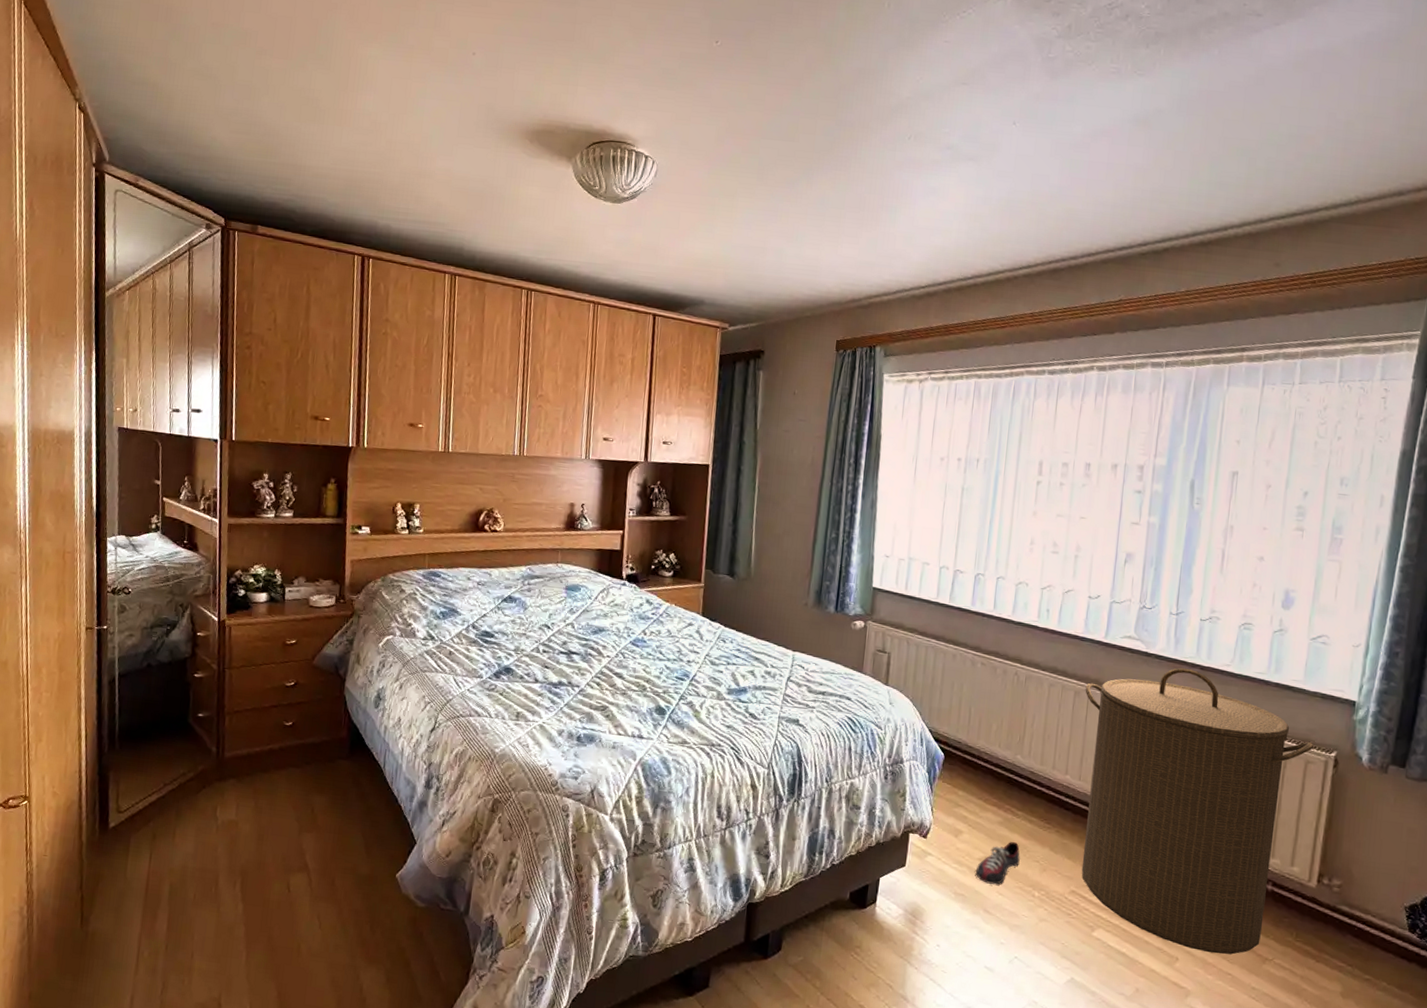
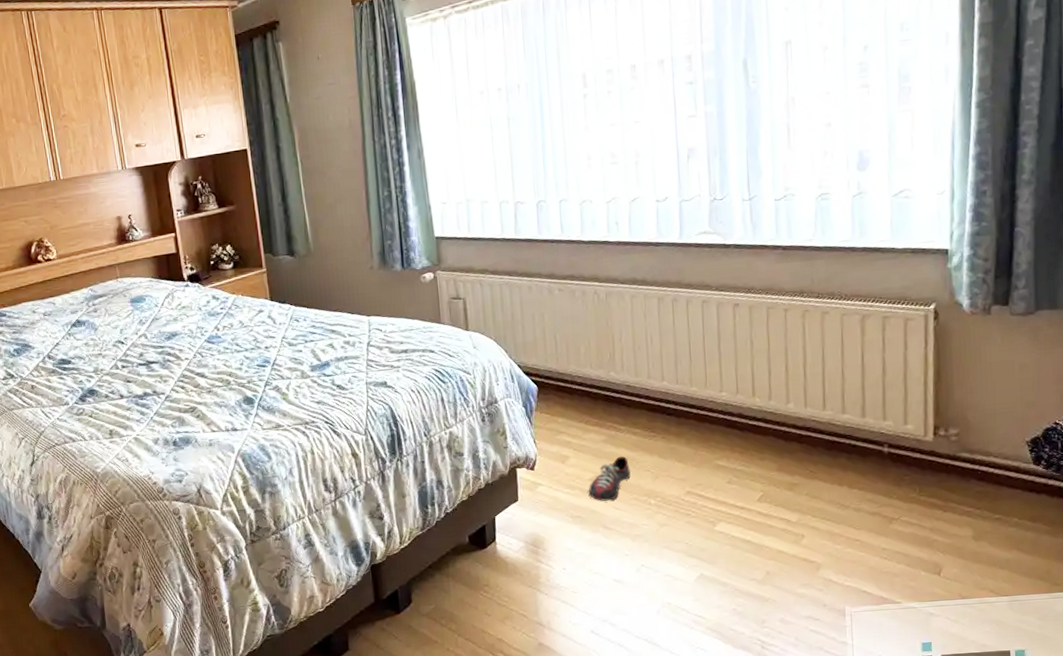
laundry hamper: present [1081,667,1315,955] -> none [668,251,912,524]

